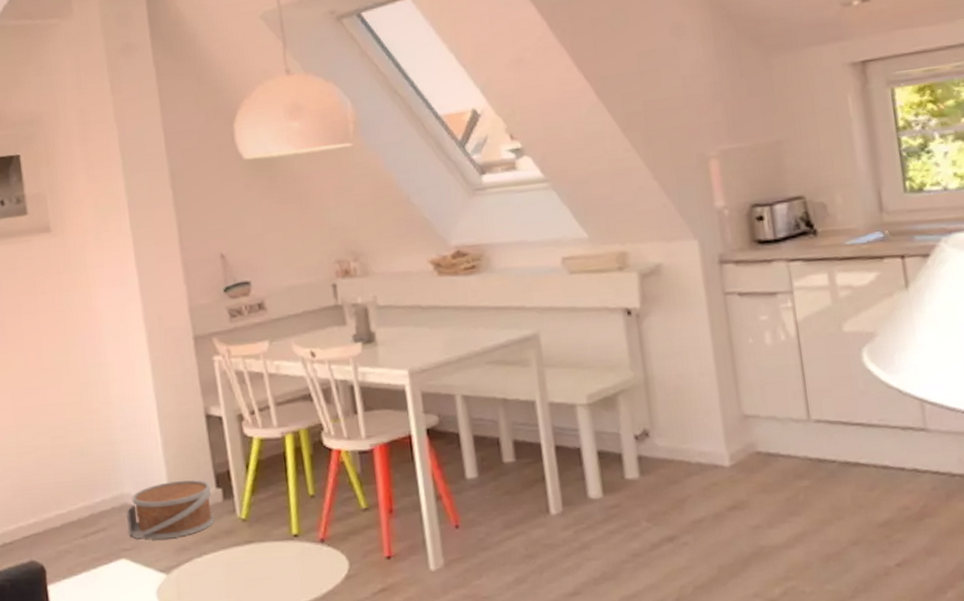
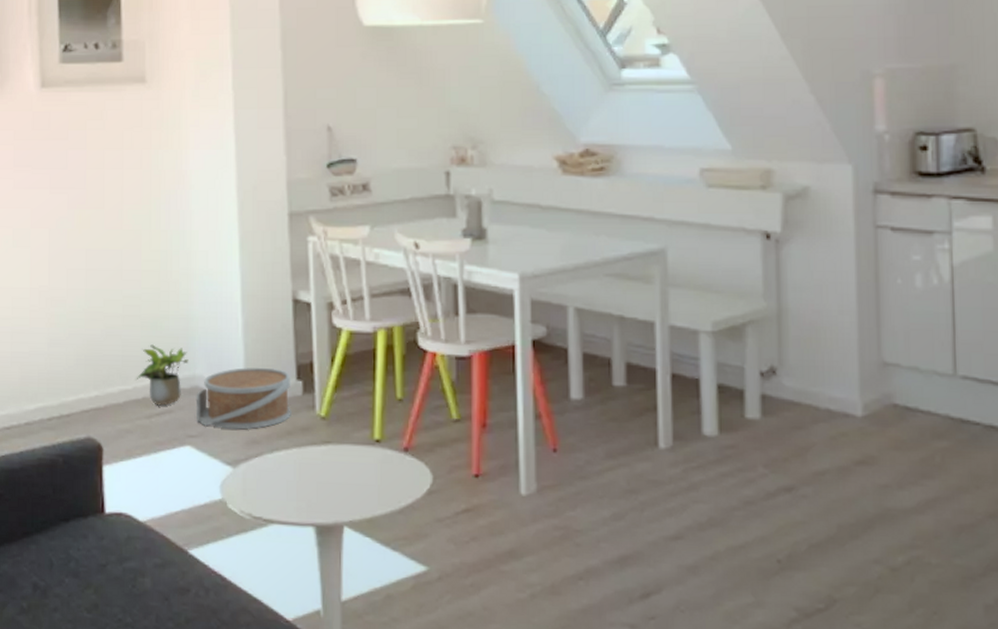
potted plant: none [69,470,116,525] -> present [136,344,188,406]

